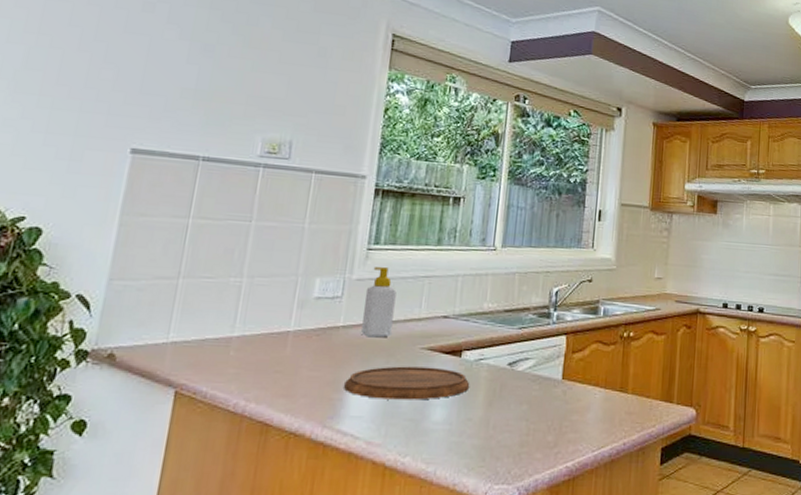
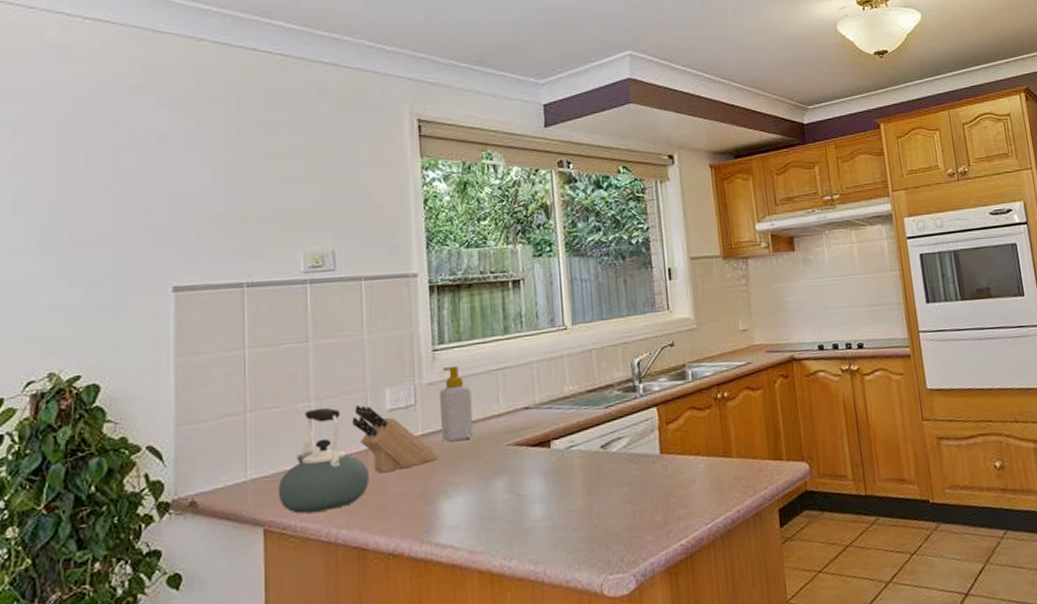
kettle: none [195,285,286,383] -> present [277,407,369,514]
knife block: none [278,289,356,356] -> present [352,405,440,473]
cutting board: present [344,366,470,400] -> none [435,462,565,506]

